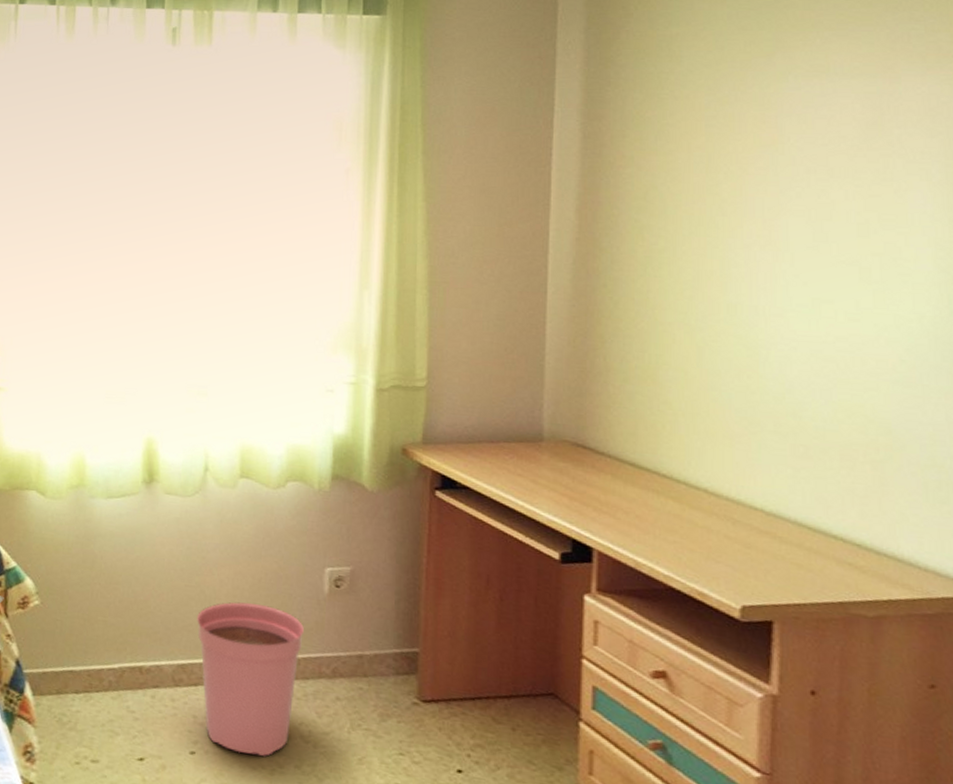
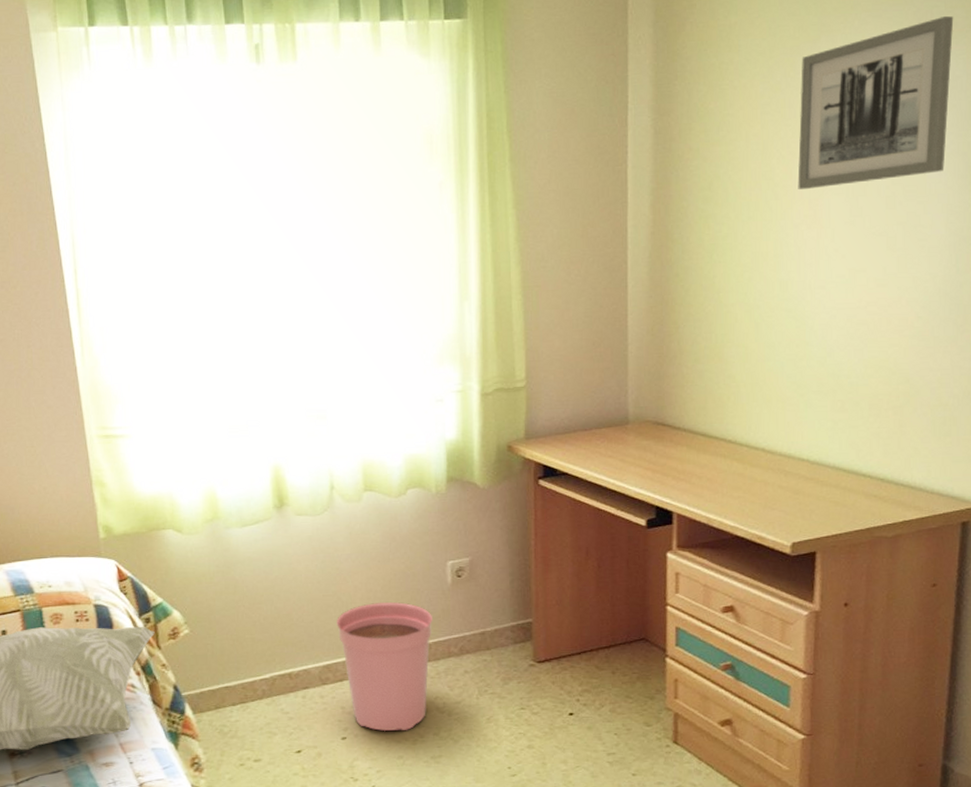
wall art: none [749,40,937,208] -> present [797,16,954,189]

